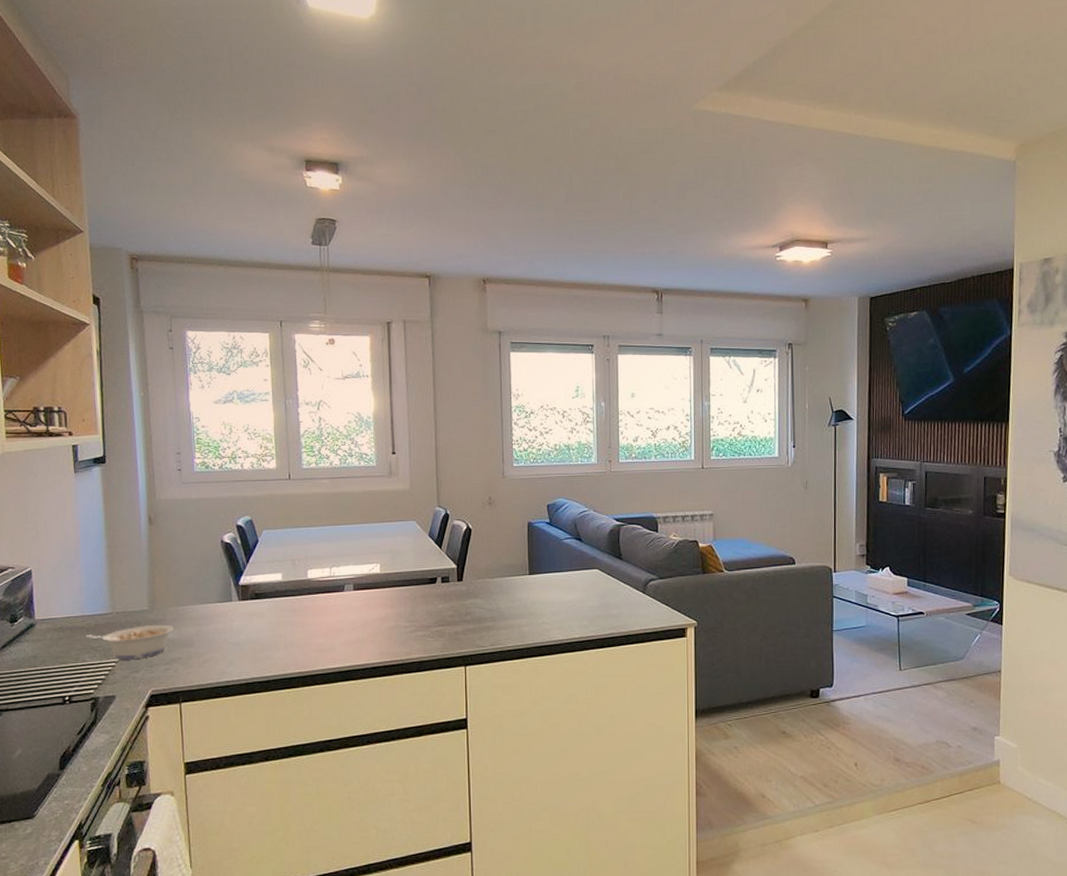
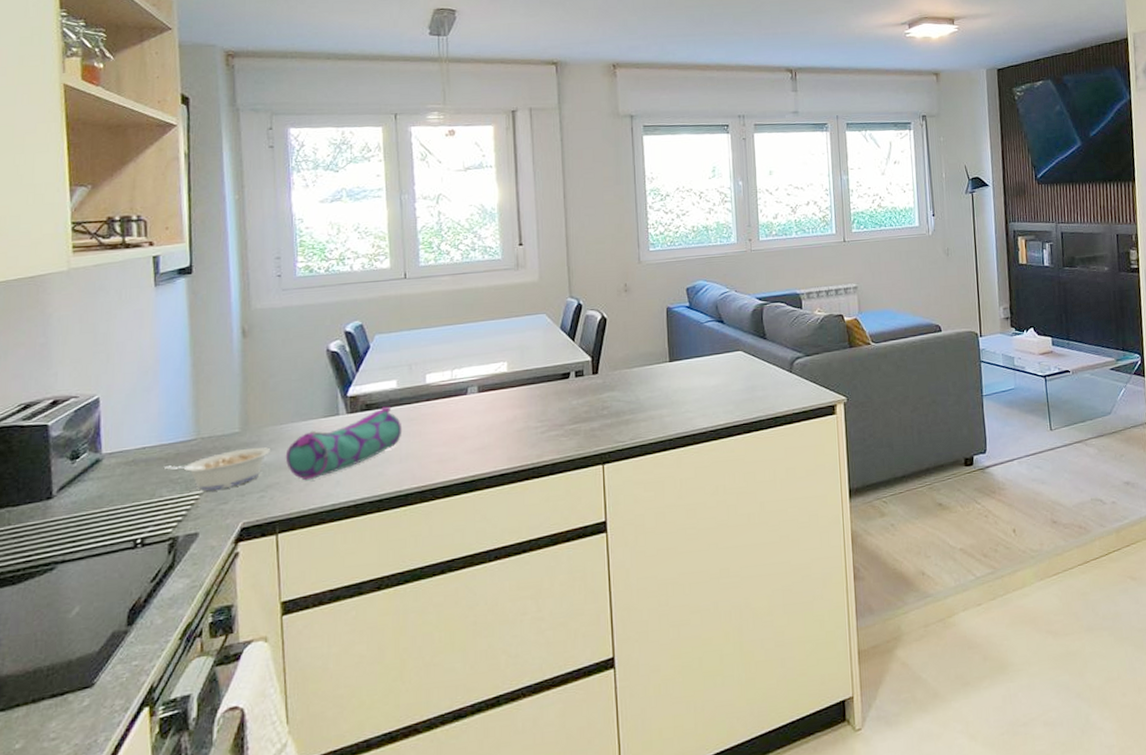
pencil case: none [186,597,287,658] -> present [285,406,402,481]

